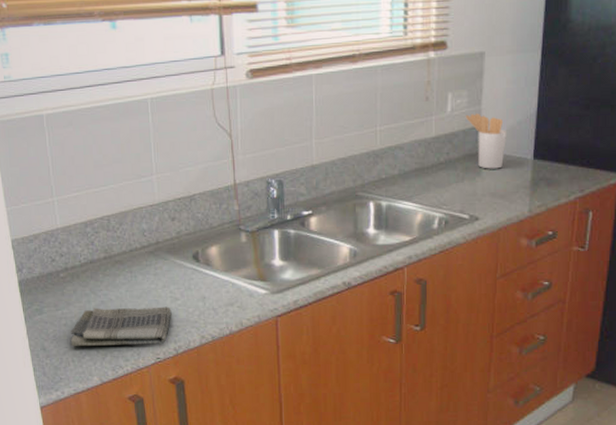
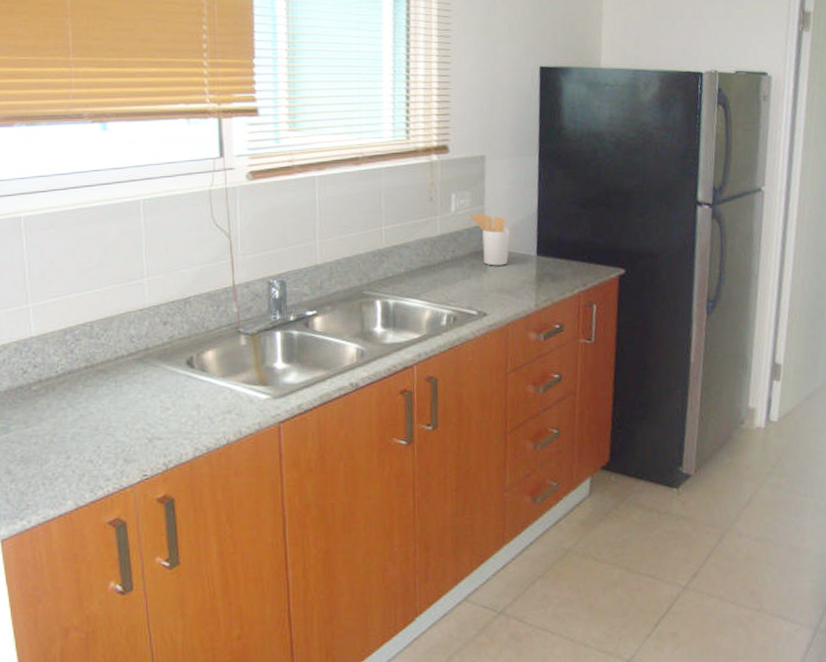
dish towel: present [70,306,172,347] -> none [41,417,162,468]

